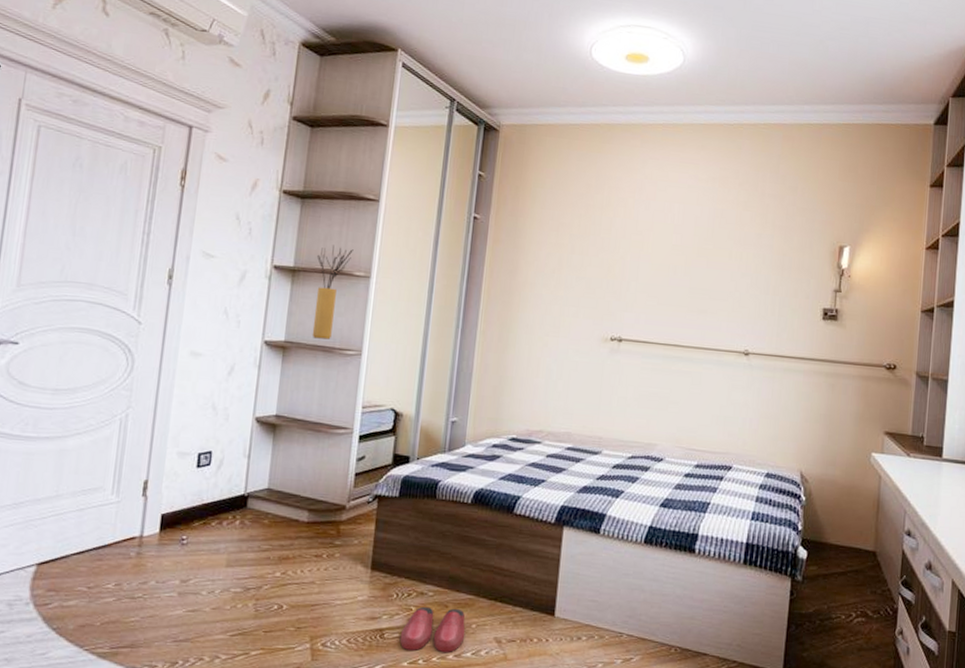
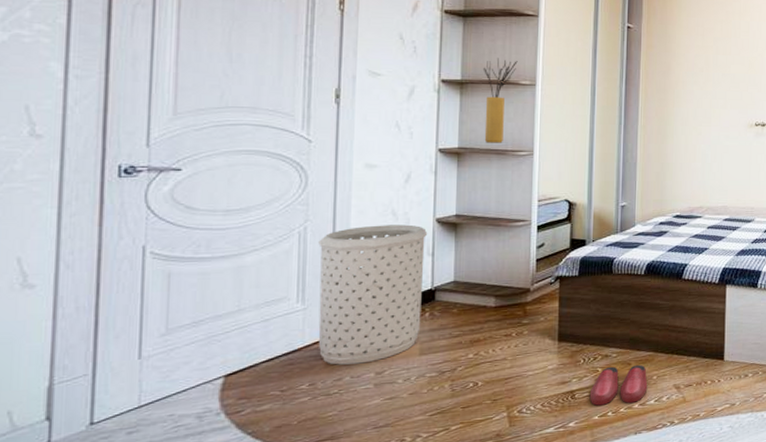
laundry basket: none [128,418,246,569] -> present [318,224,428,365]

